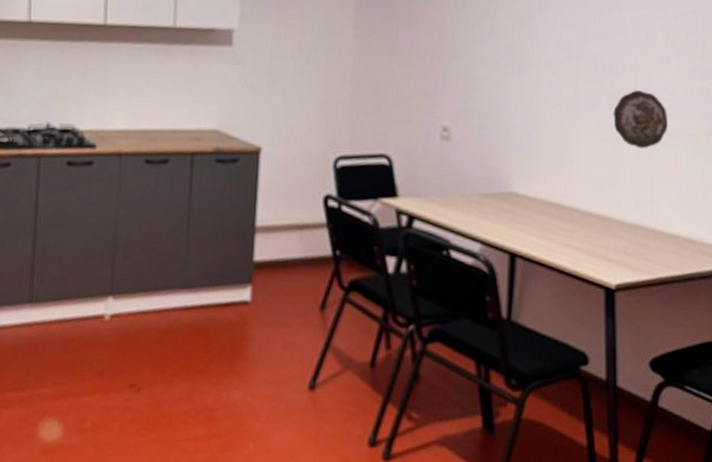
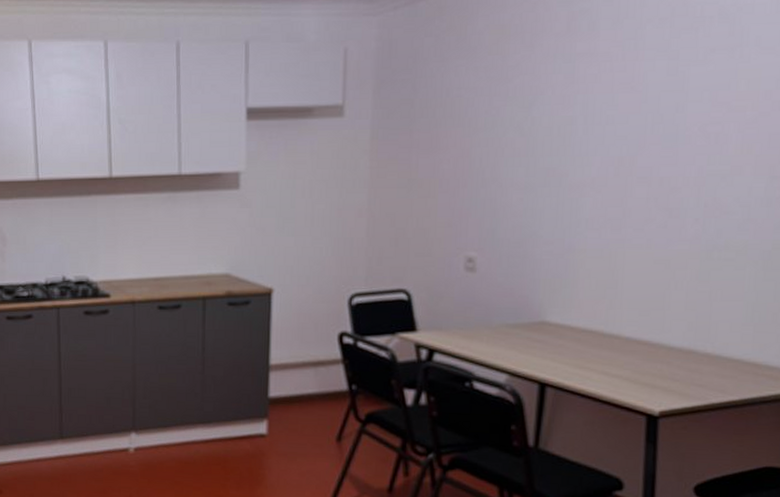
decorative plate: present [613,89,668,149] -> none [668,204,737,269]

